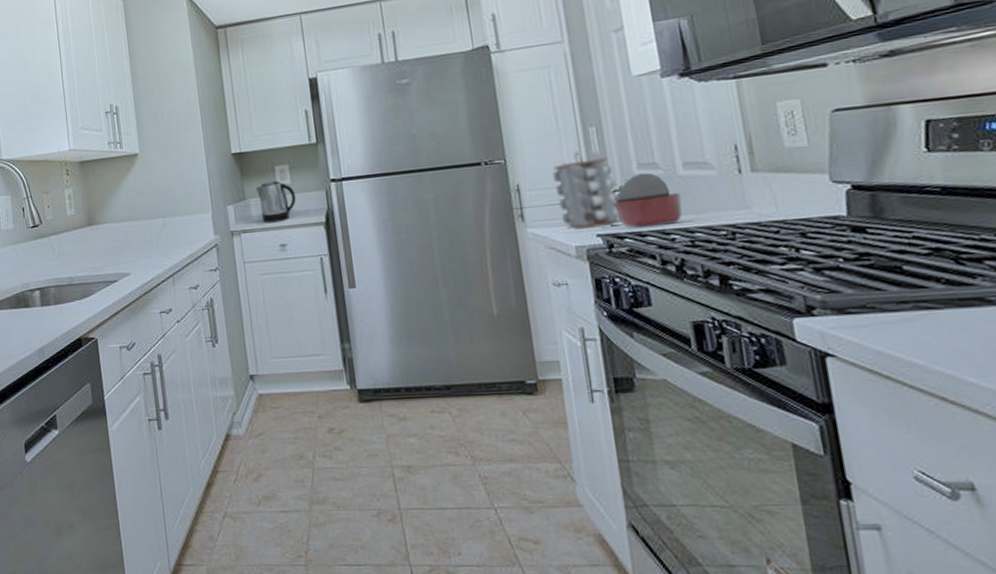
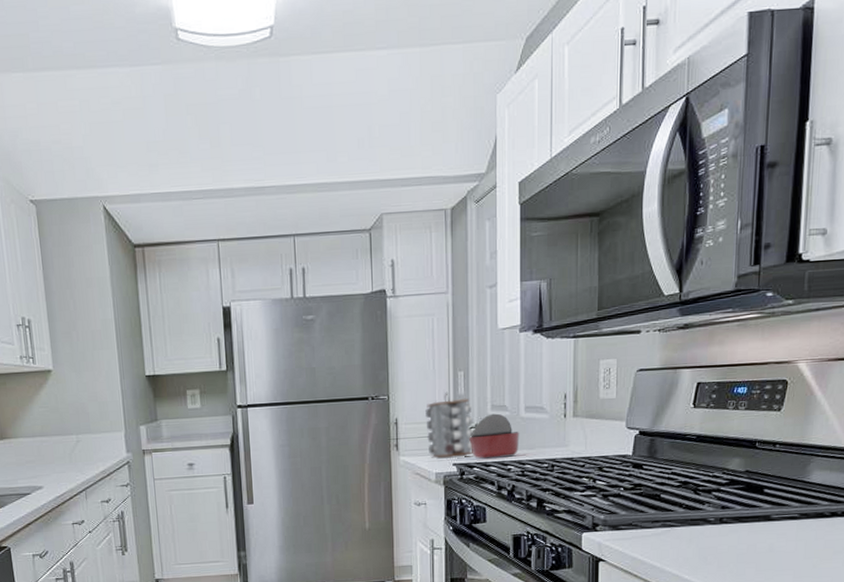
kettle: present [256,180,297,224] -> none [168,403,205,444]

